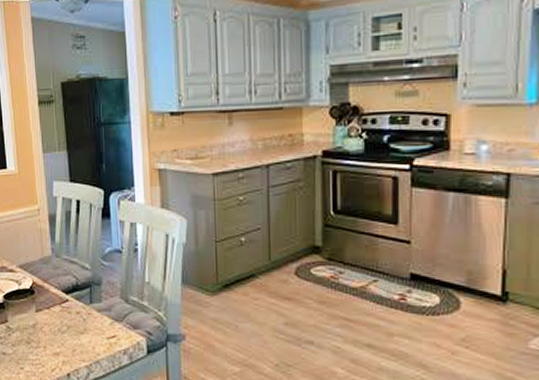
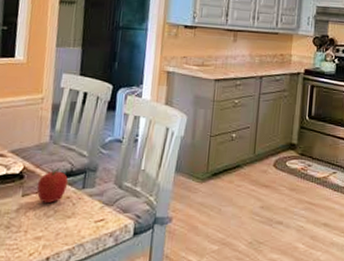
fruit: none [47,282,76,319] -> present [36,168,69,204]

